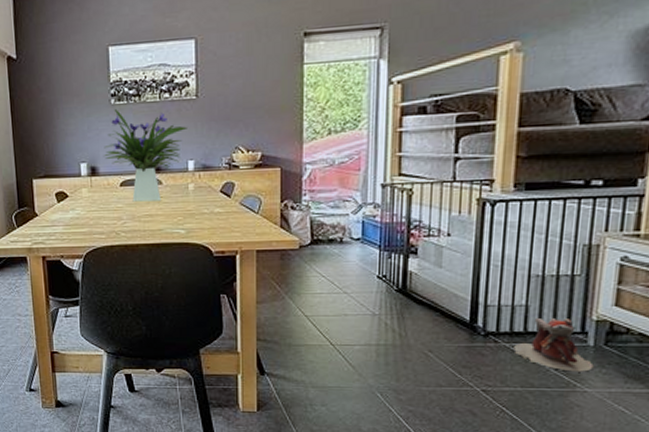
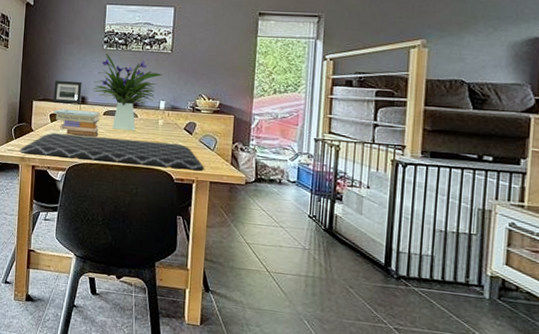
placemat: none [25,210,248,243] -> present [20,132,204,170]
picture frame: none [55,150,91,178] -> present [53,81,82,104]
books: none [59,183,117,215] -> present [53,109,100,137]
stuffed animal: present [514,317,594,372] -> none [421,267,489,322]

